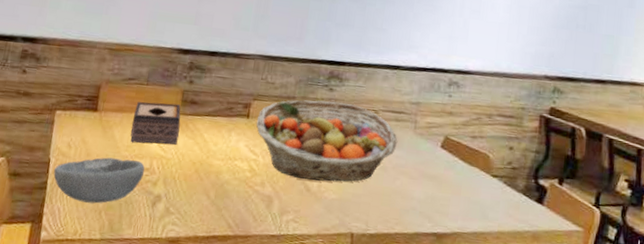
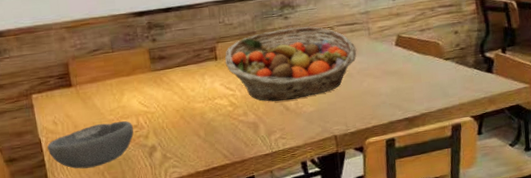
tissue box: present [130,101,181,146] -> none [107,62,157,107]

